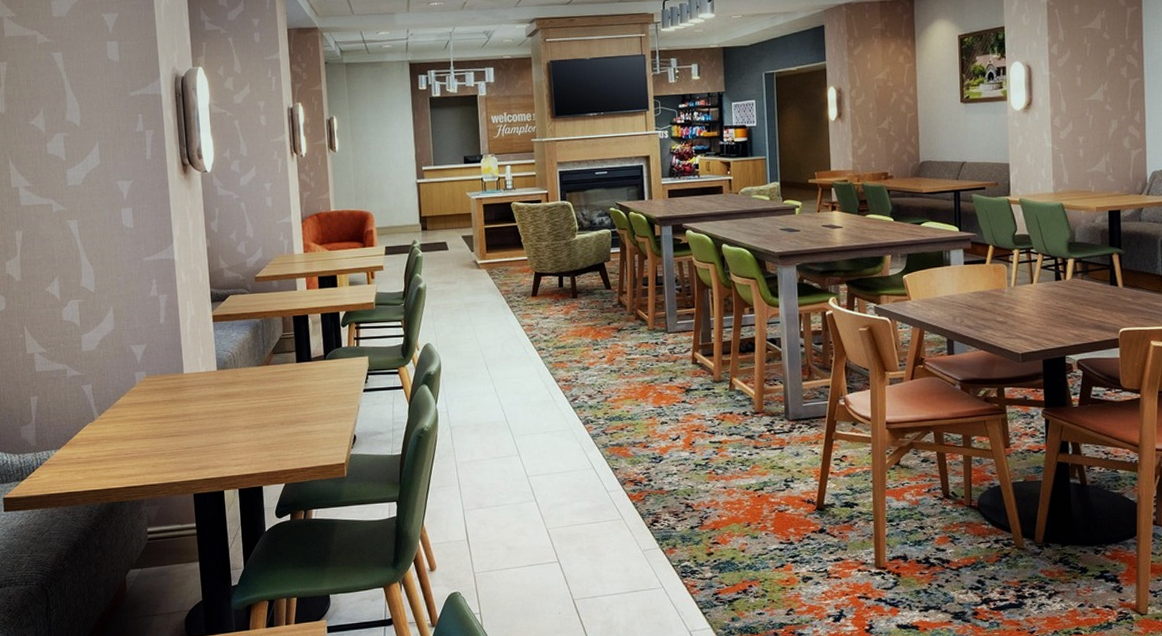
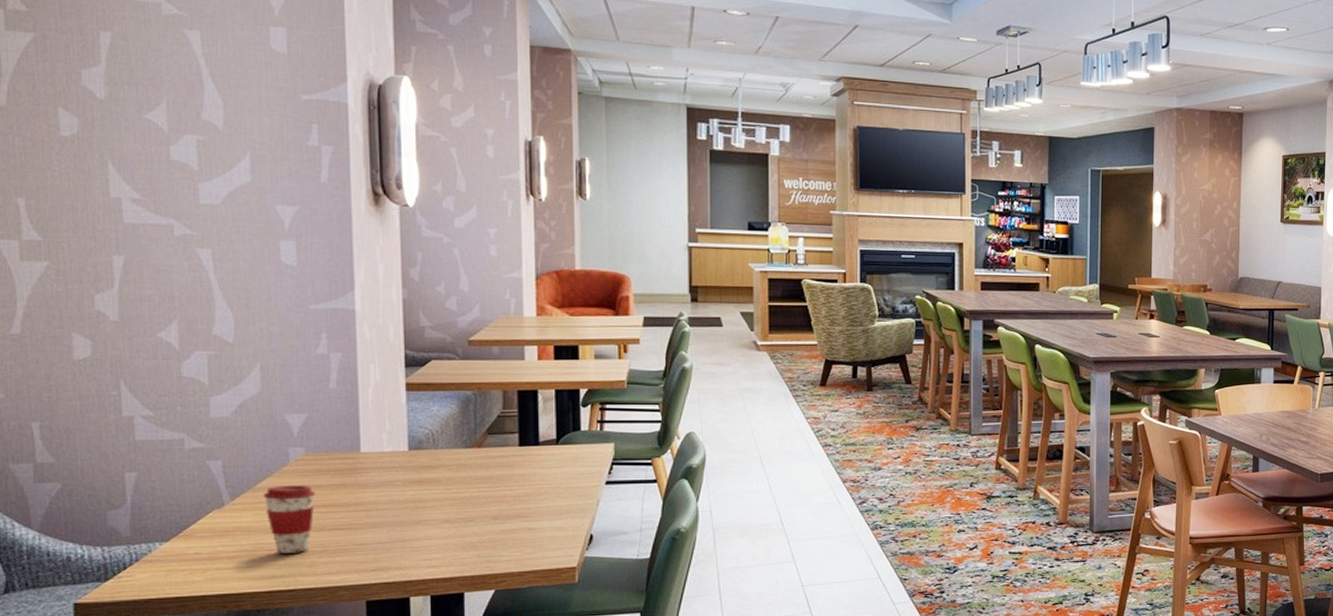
coffee cup: none [119,401,155,457] -> present [262,484,315,553]

